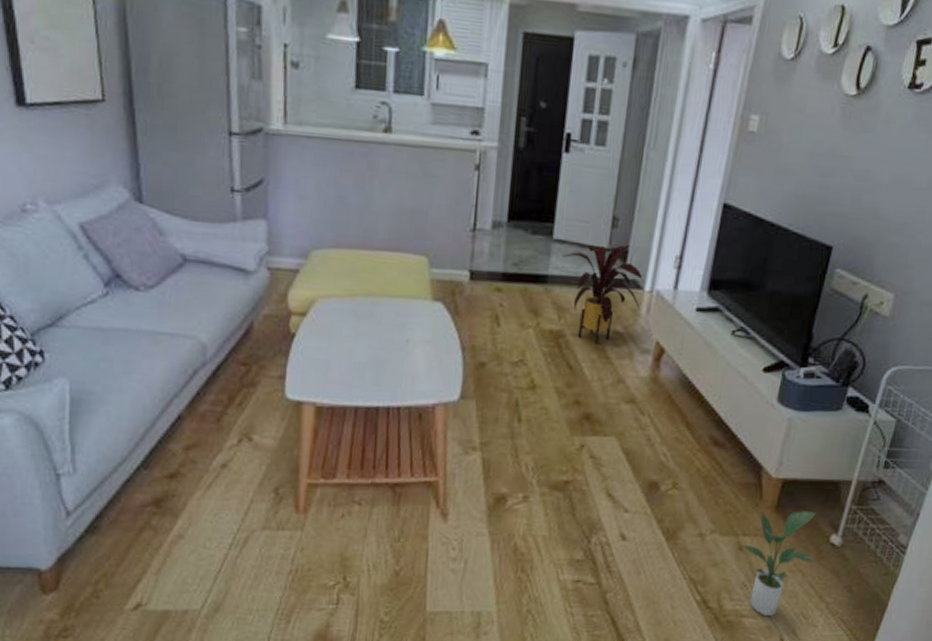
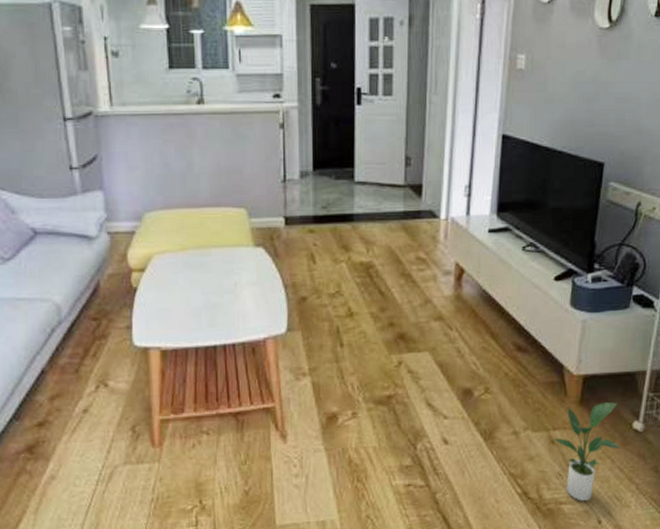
house plant: present [562,245,642,345] -> none [365,181,439,271]

